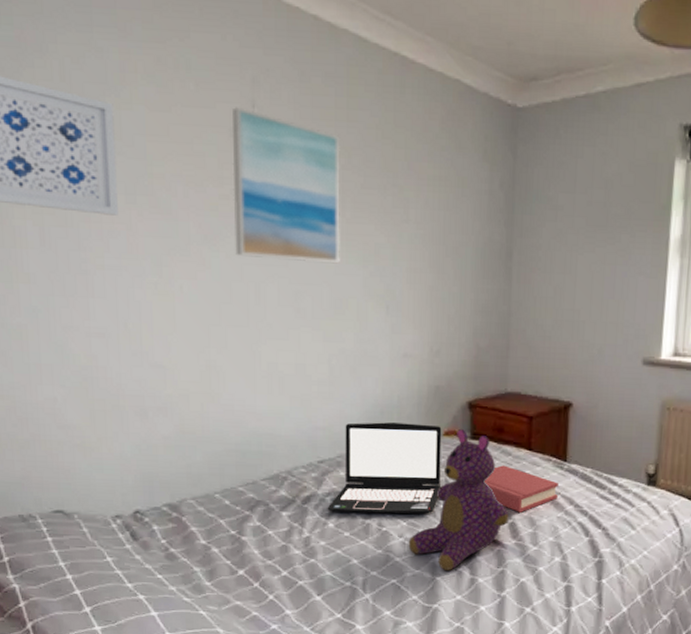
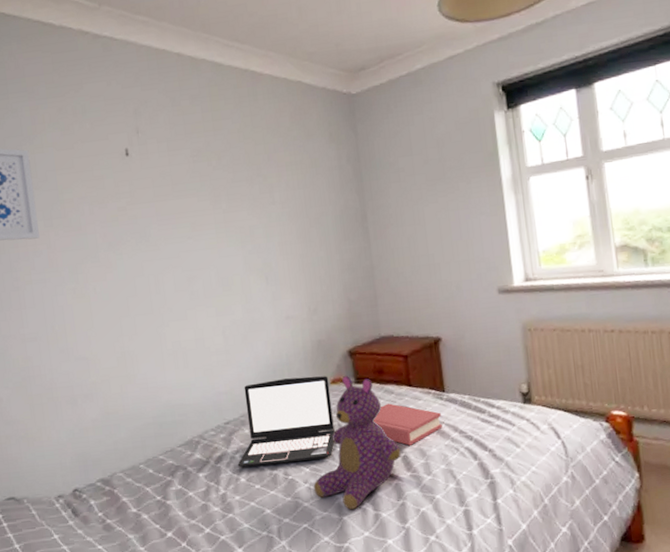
wall art: present [232,107,340,264] -> none [121,135,222,255]

